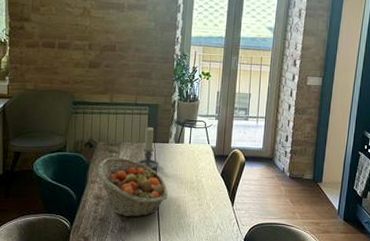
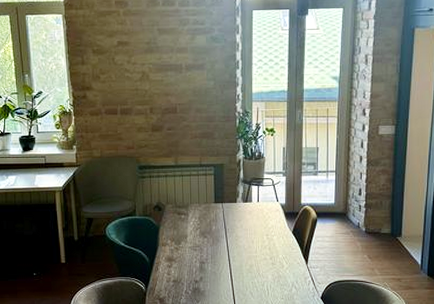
fruit basket: present [98,157,168,218] -> none [168,219,239,278]
candle holder: present [135,127,160,169] -> none [204,187,229,230]

